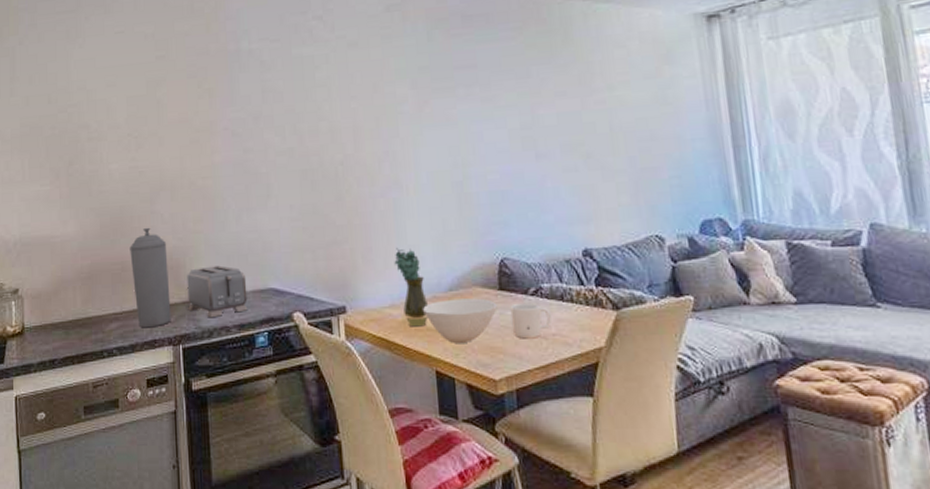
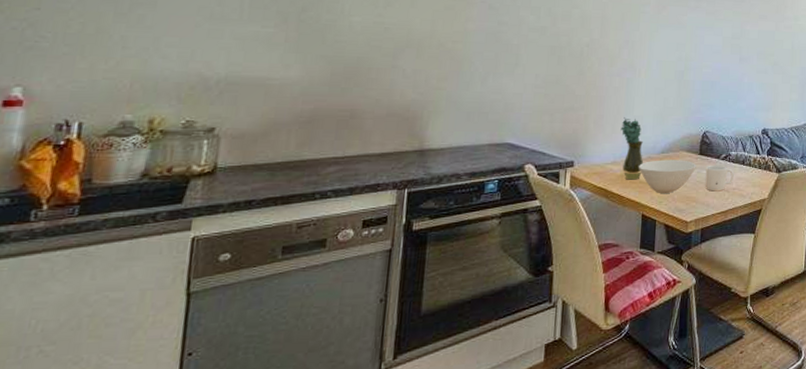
canister: present [130,227,171,328] -> none [361,79,405,173]
toaster: present [187,265,248,318] -> none [419,120,484,166]

